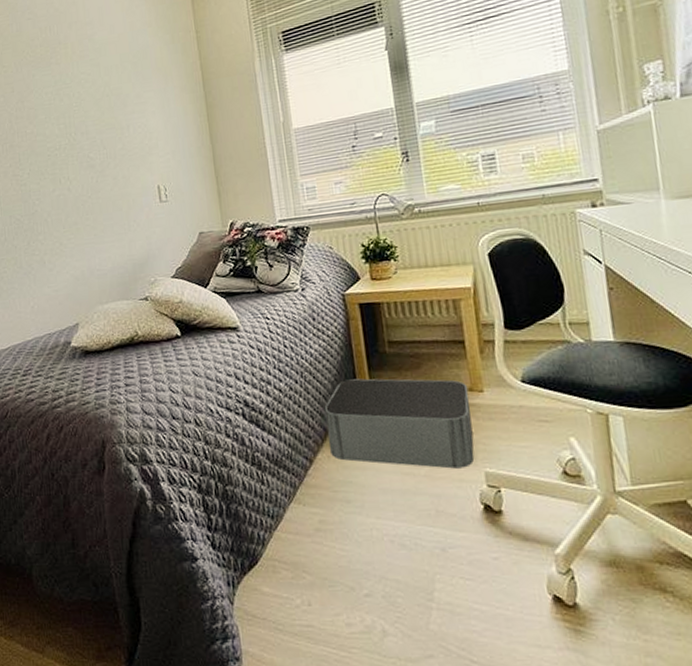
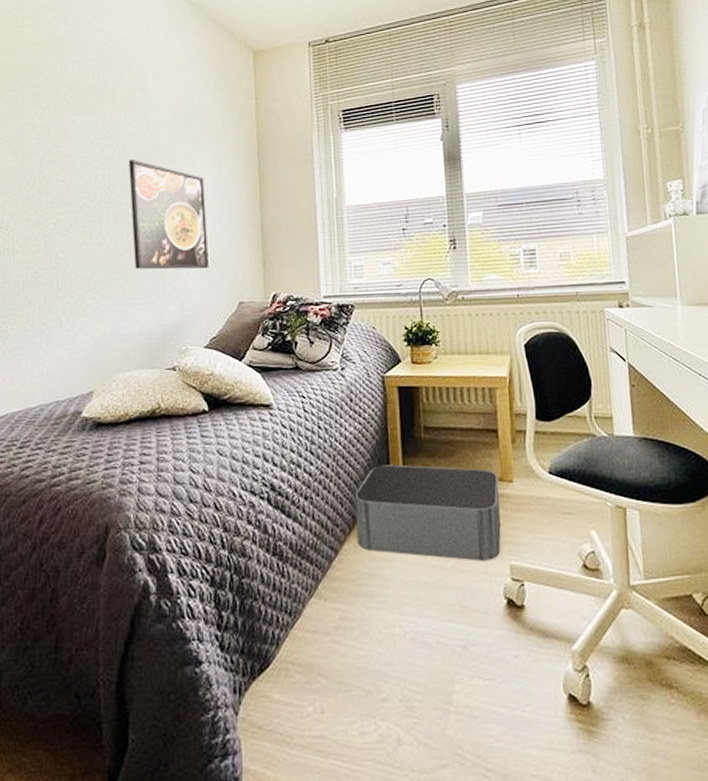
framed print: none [85,106,168,209] -> present [128,160,208,270]

